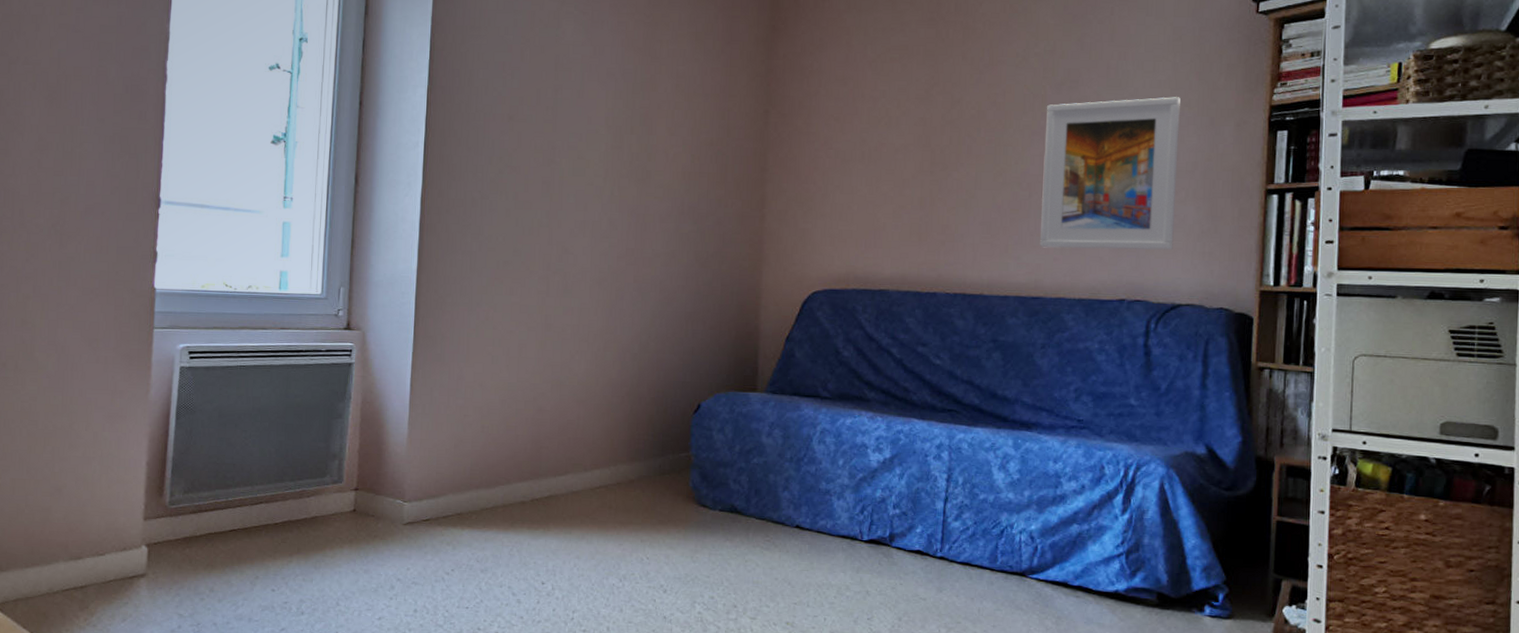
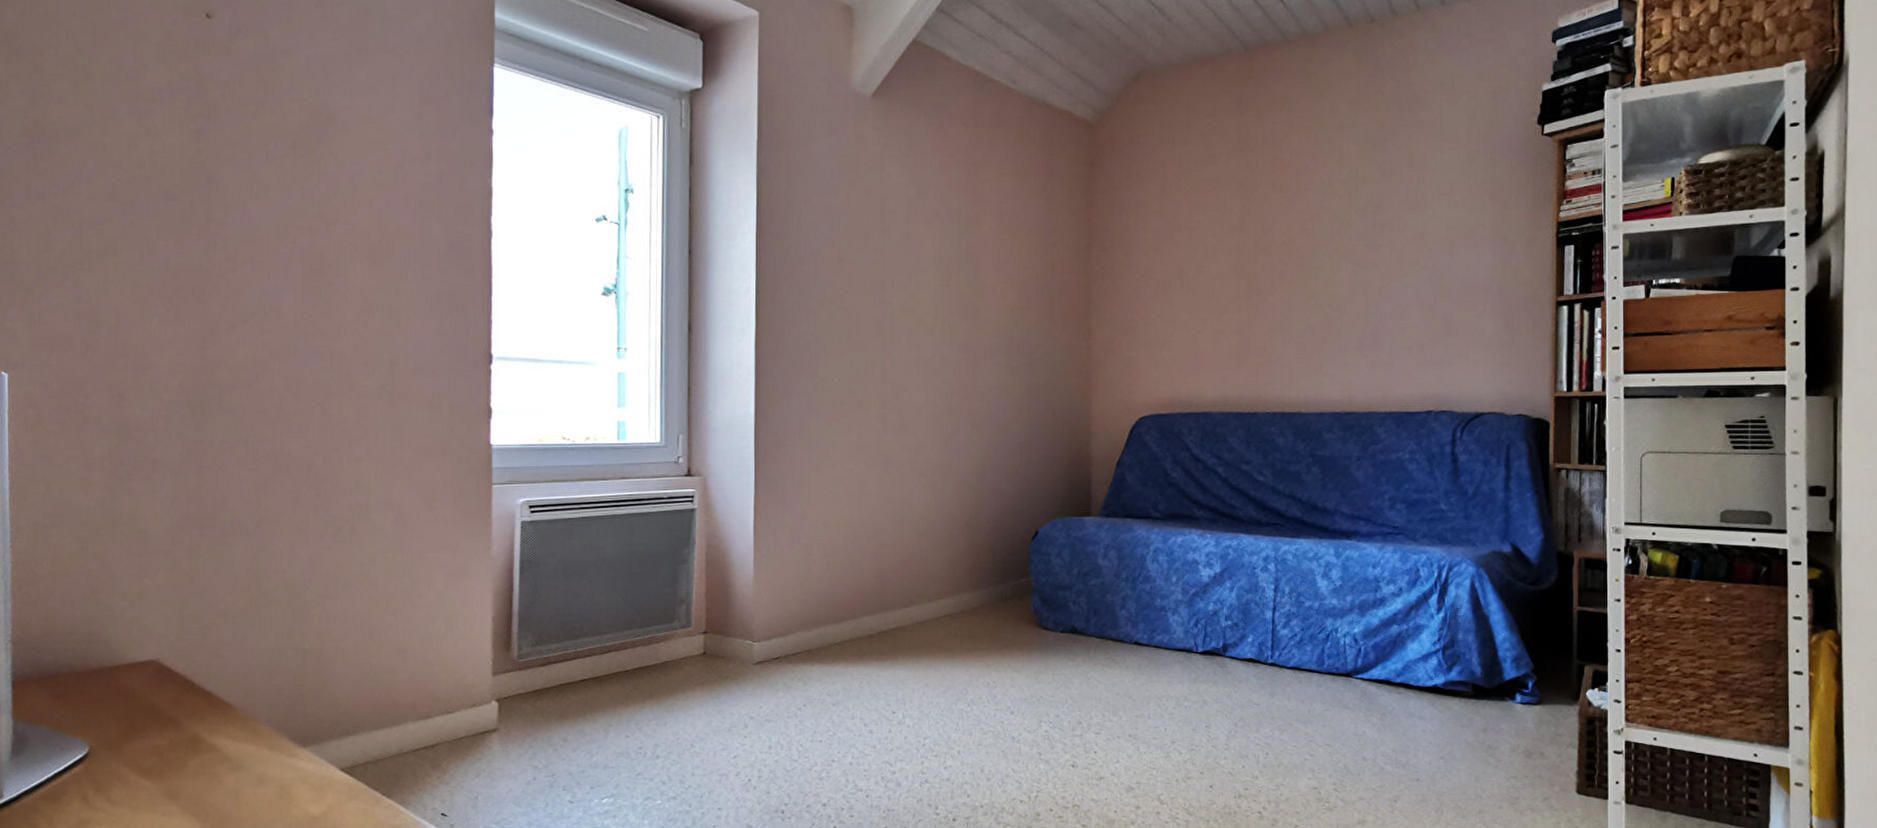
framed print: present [1040,97,1181,250] -> none [1351,217,1477,365]

